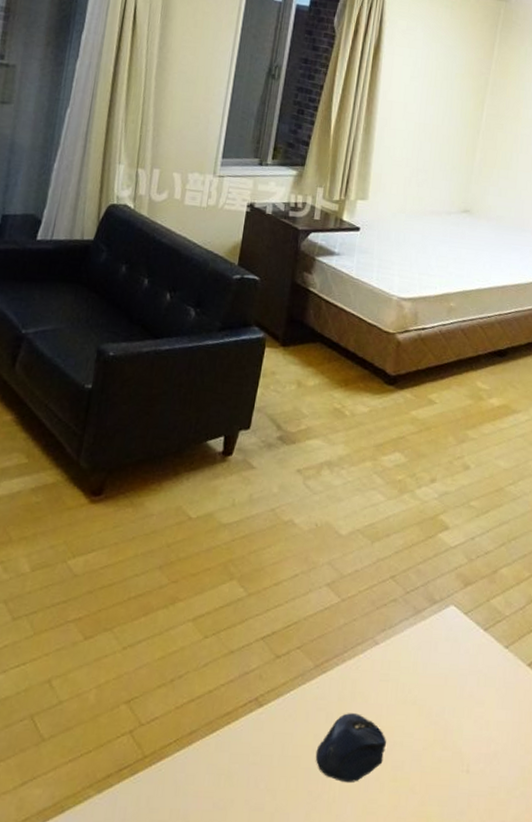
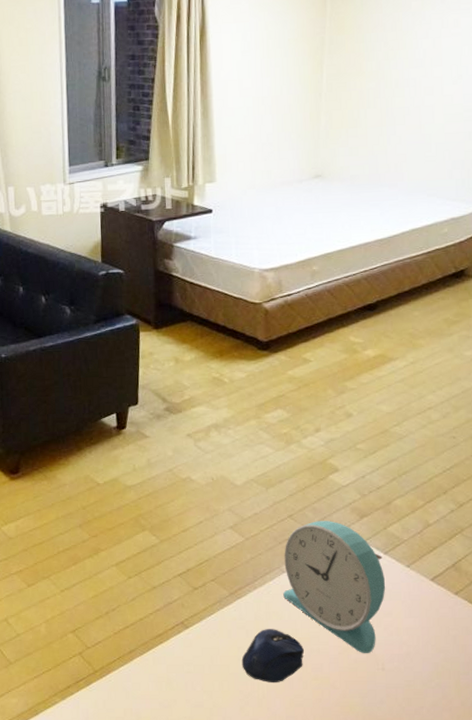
alarm clock: none [373,585,482,751] -> present [283,521,386,654]

